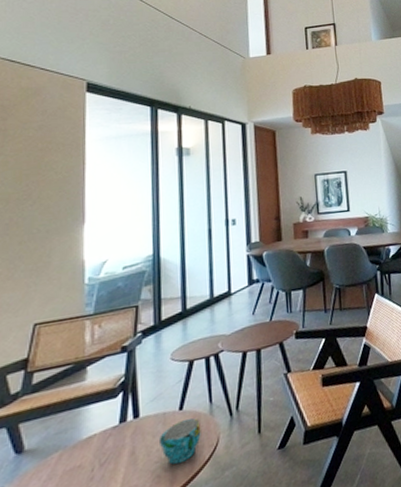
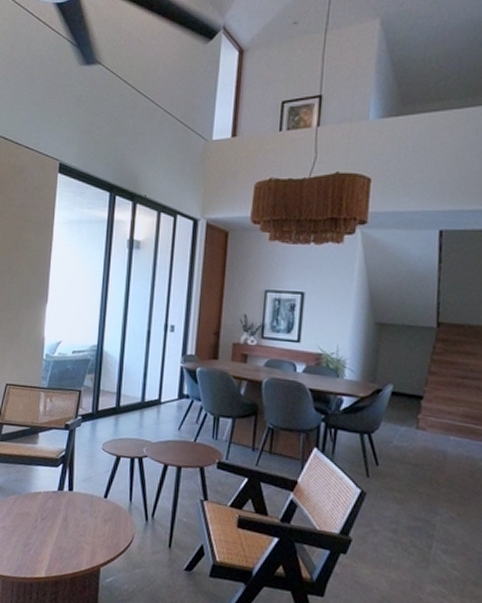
cup: present [160,418,201,465] -> none [86,508,120,545]

